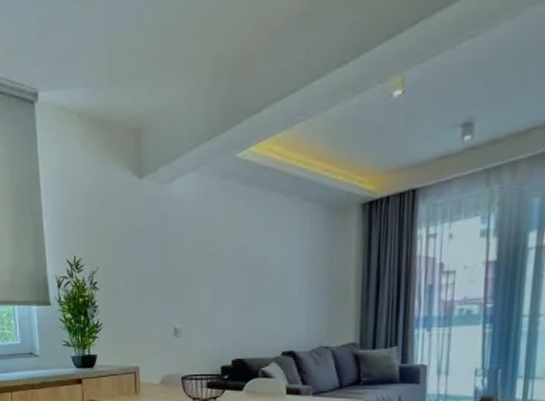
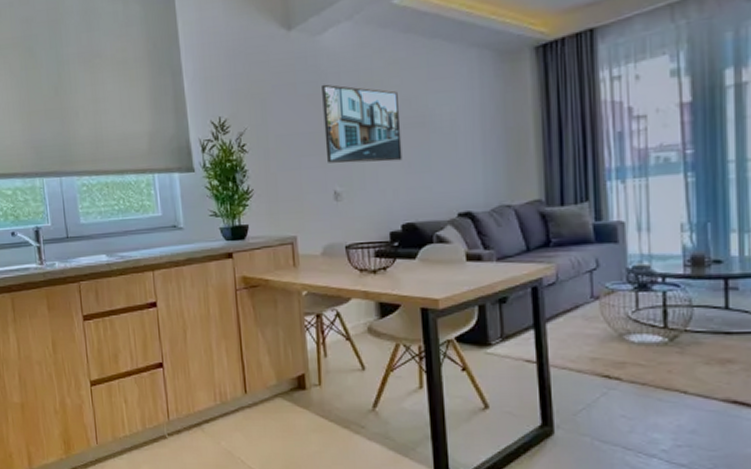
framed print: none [168,230,237,304] -> present [322,84,403,163]

